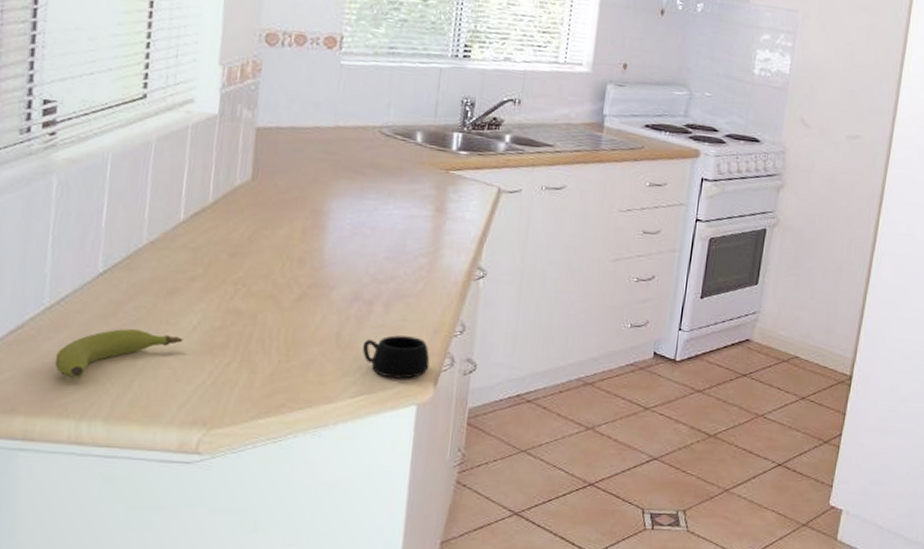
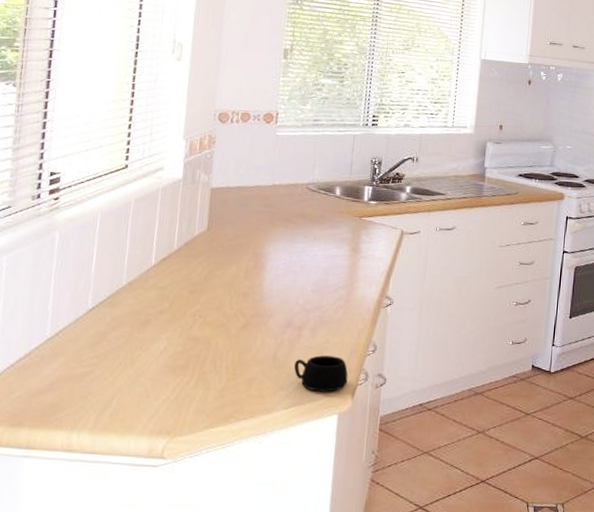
fruit: present [54,328,183,378] -> none [53,354,153,396]

